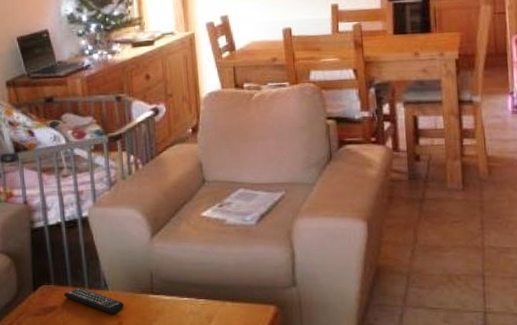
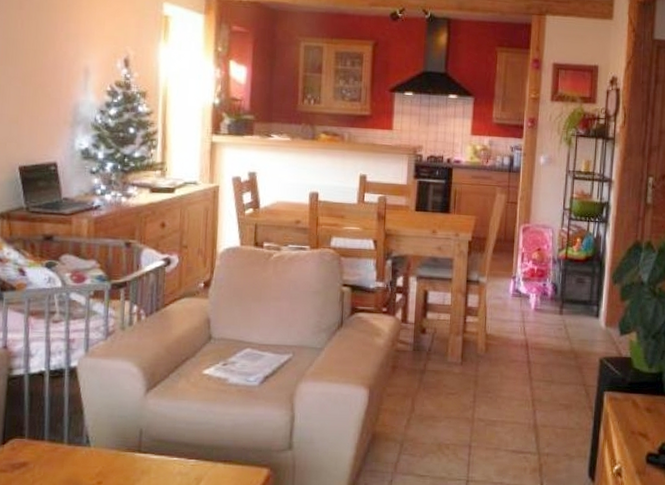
remote control: present [63,288,125,314] -> none [37,443,107,472]

